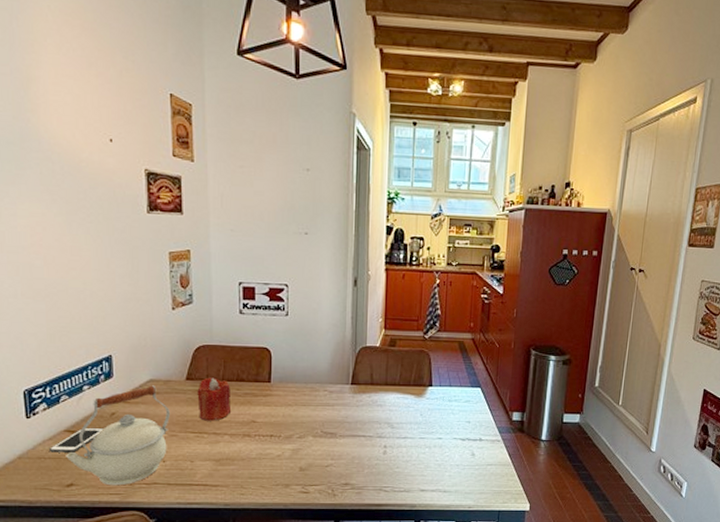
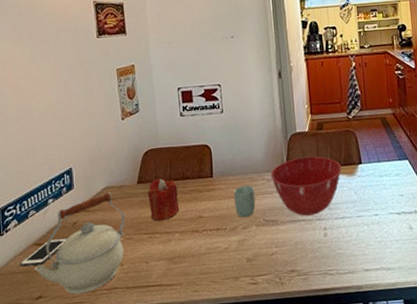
cup: none [292,395,315,427] -> present [234,185,256,218]
mixing bowl: none [334,372,410,432] -> present [270,156,342,216]

